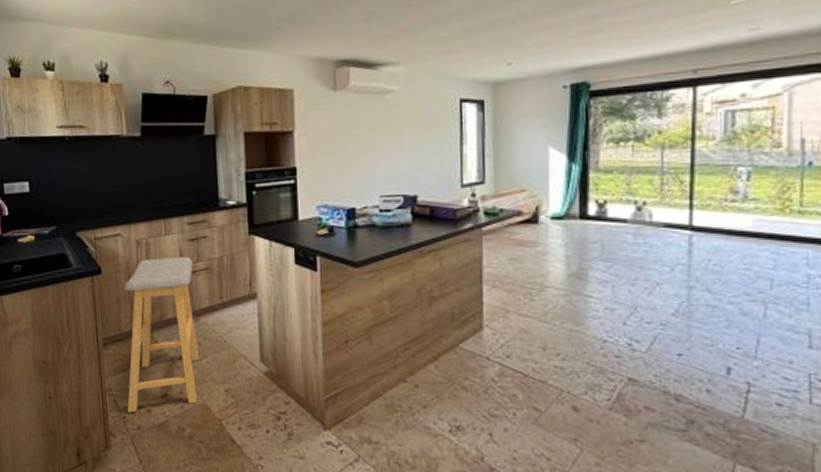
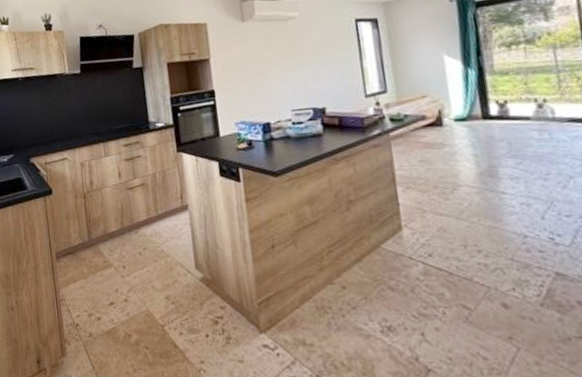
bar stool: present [124,256,199,413] -> none [72,174,141,321]

